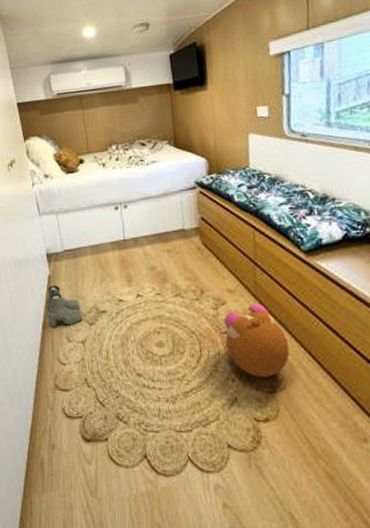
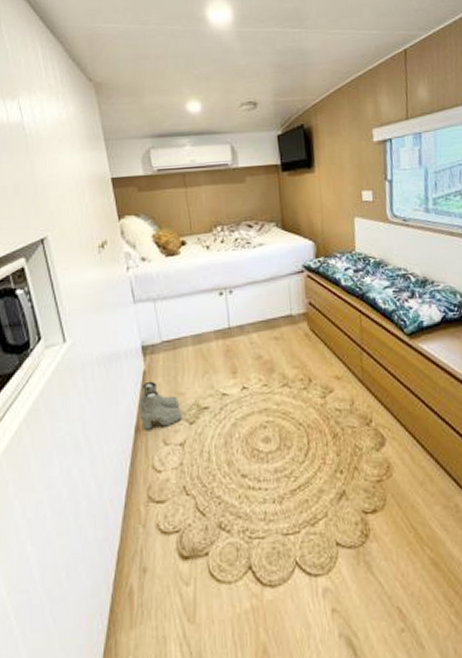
plush toy: present [220,303,290,377] -> none [328,389,396,466]

